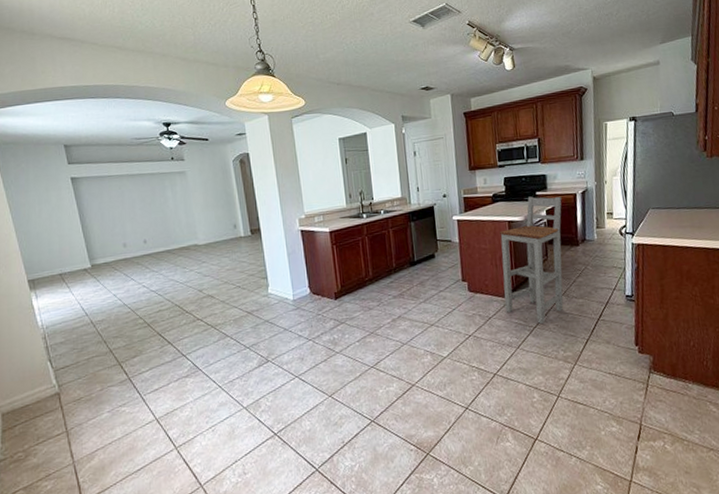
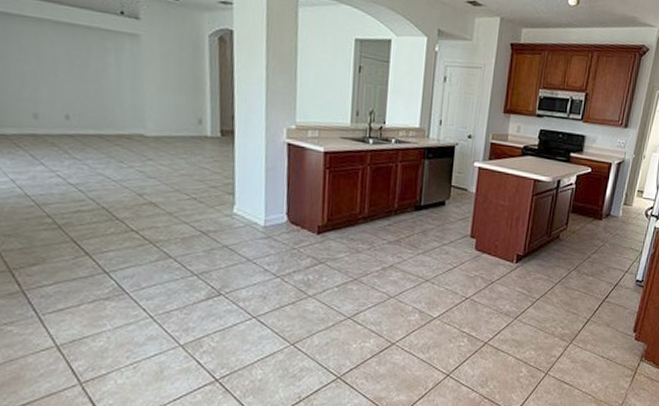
bar stool: present [500,196,564,325] -> none [511,156,596,298]

